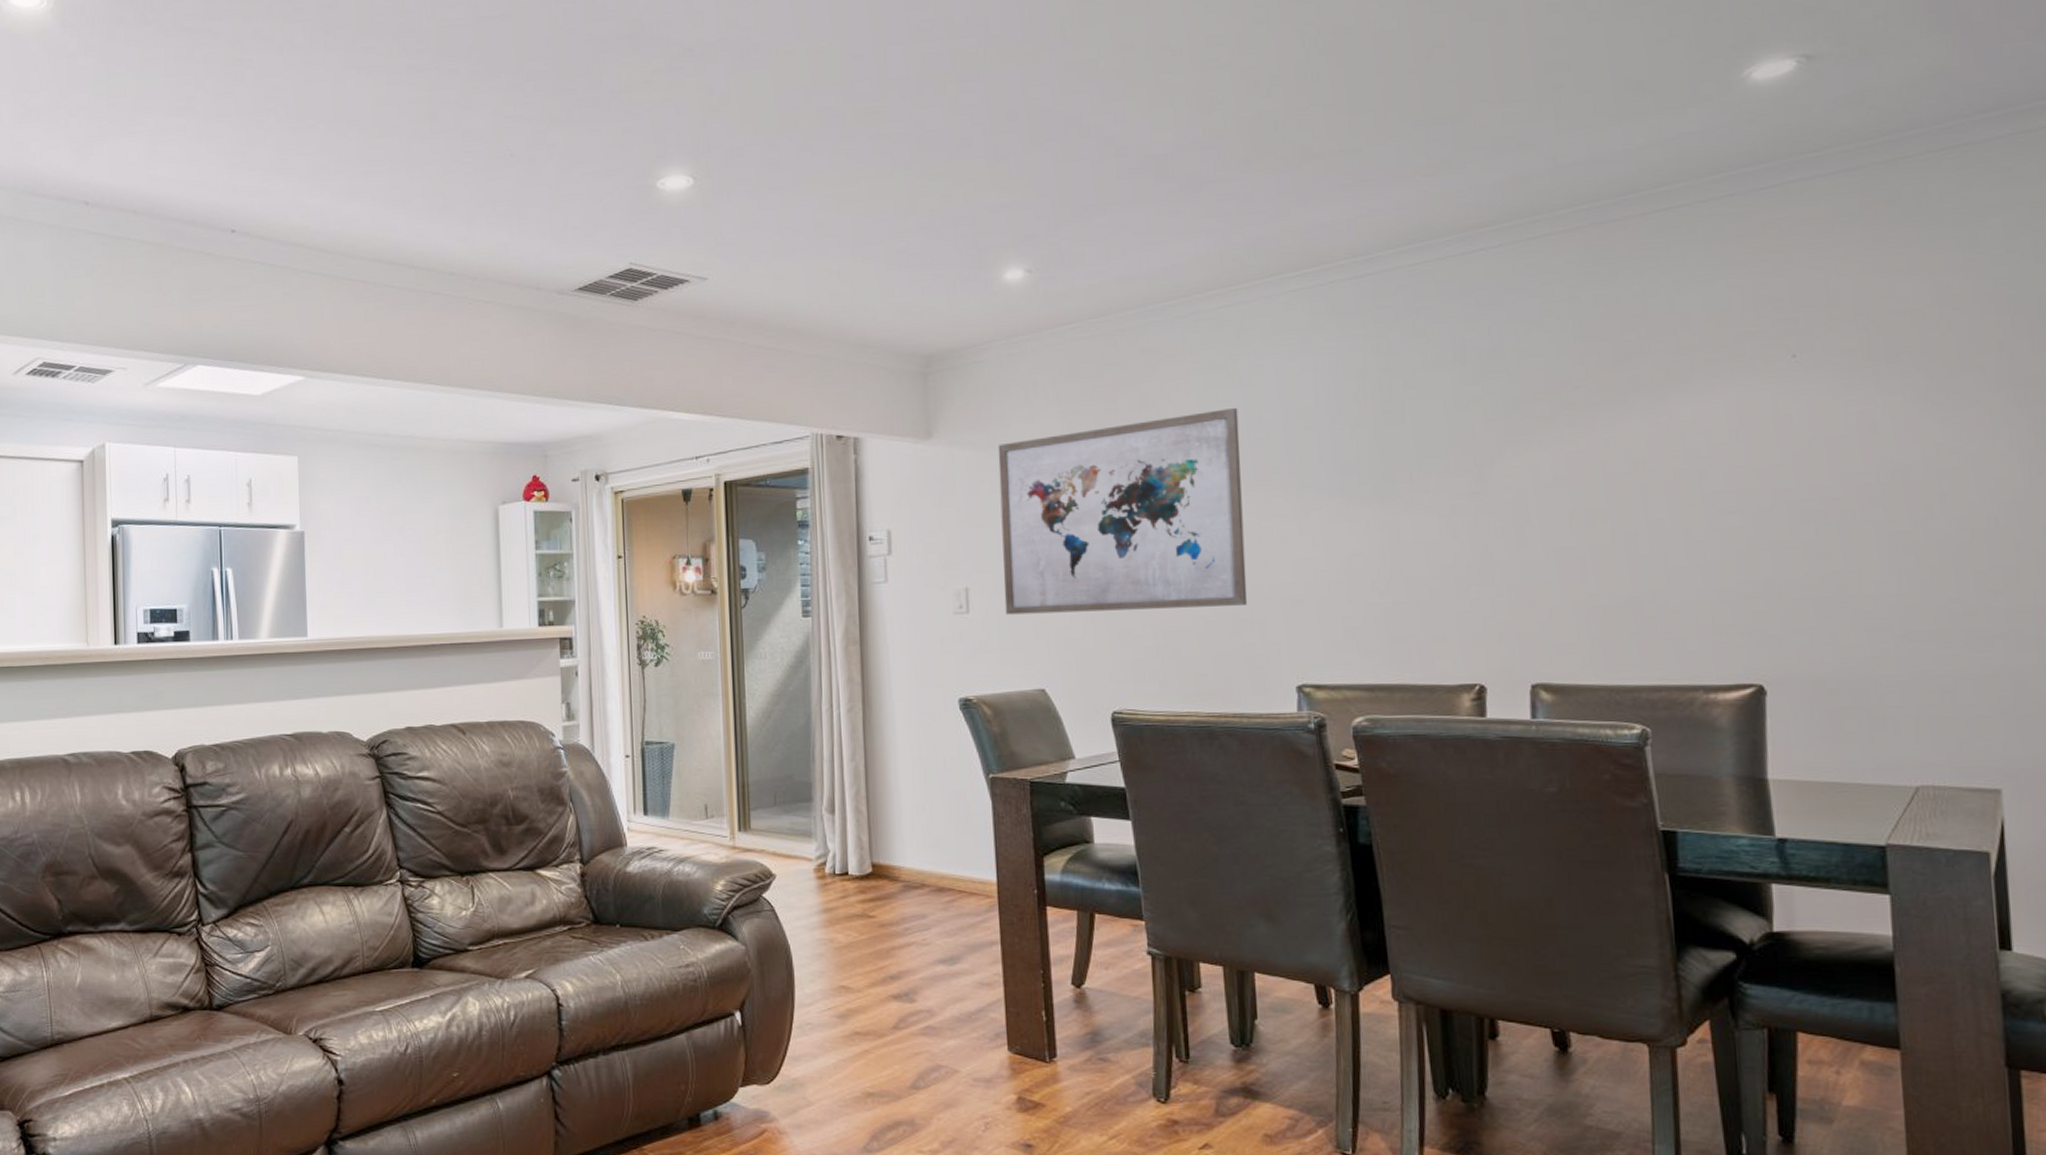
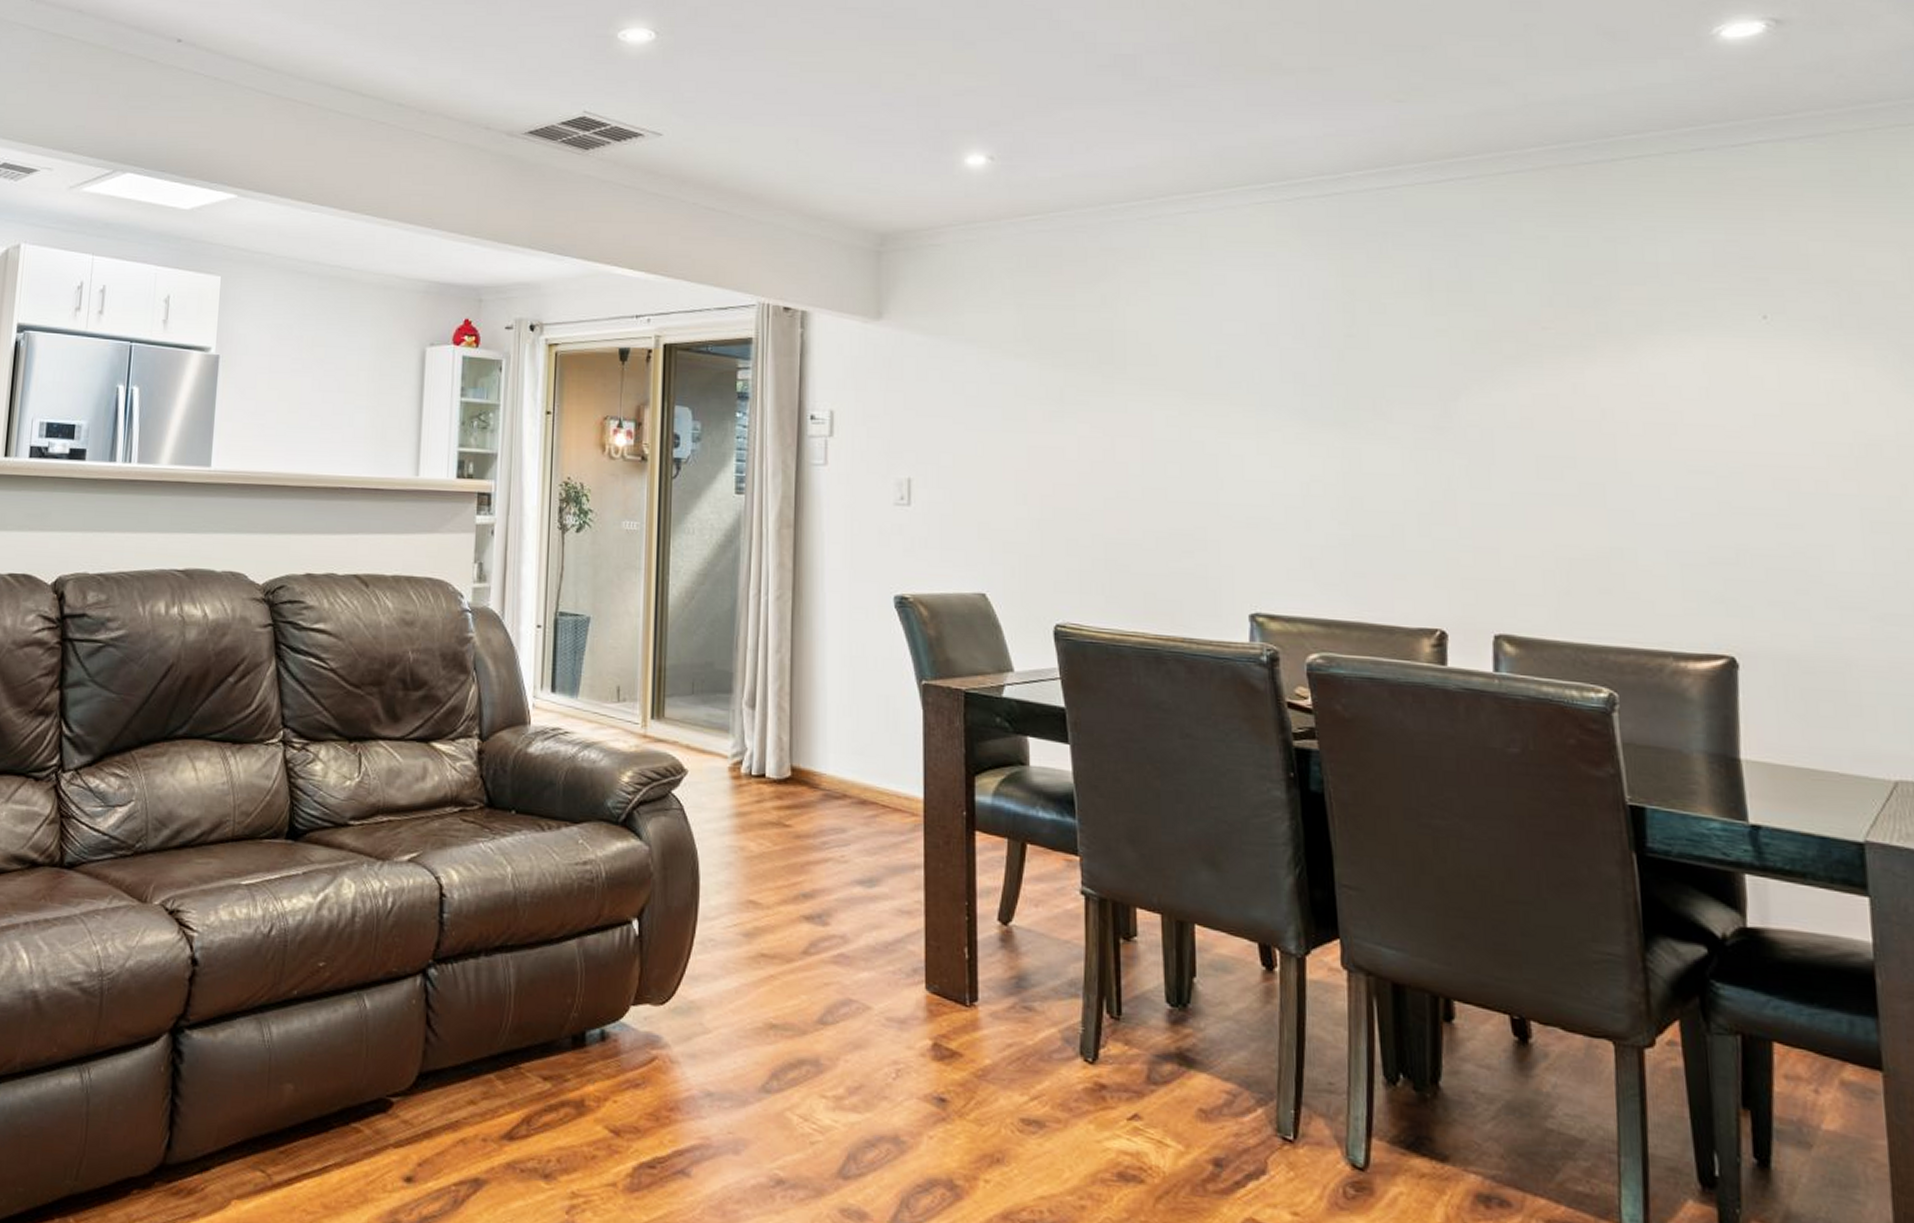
wall art: present [997,407,1248,615] -> none [948,316,1202,523]

